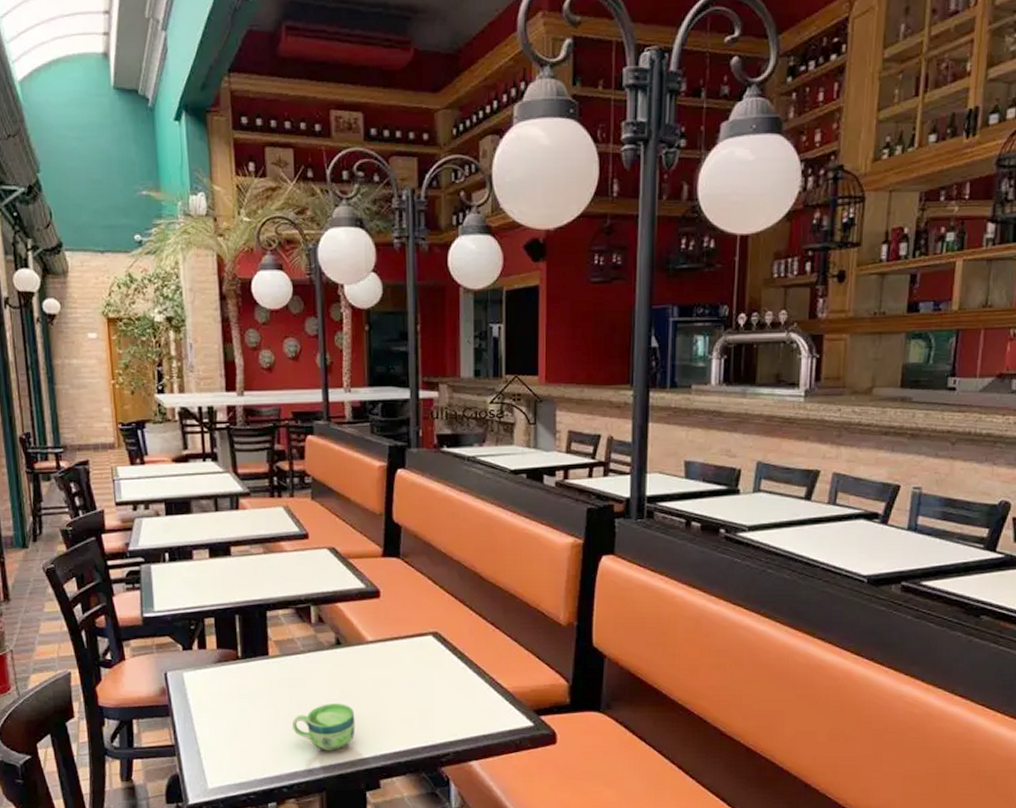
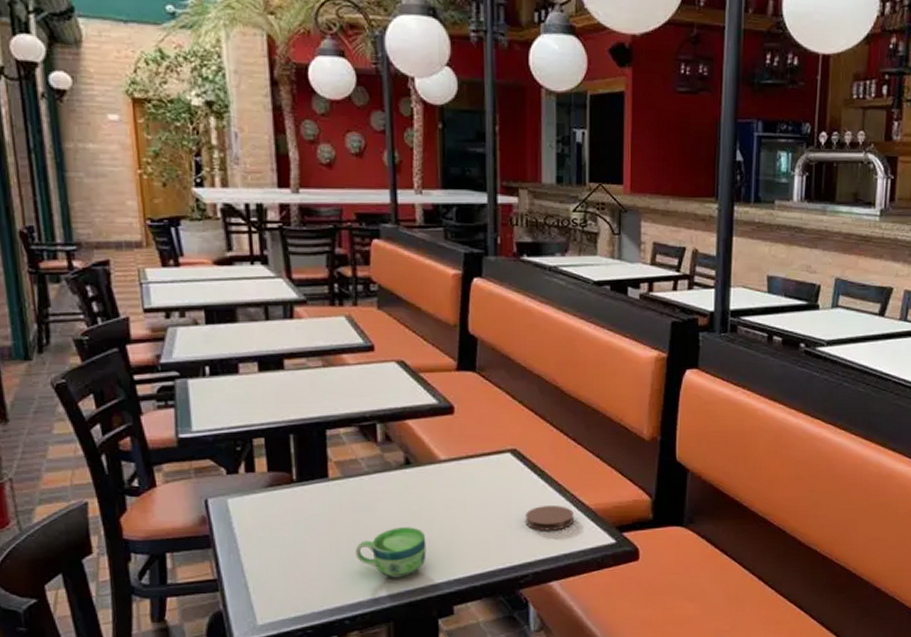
coaster: none [447,687,492,712] -> present [525,506,574,531]

